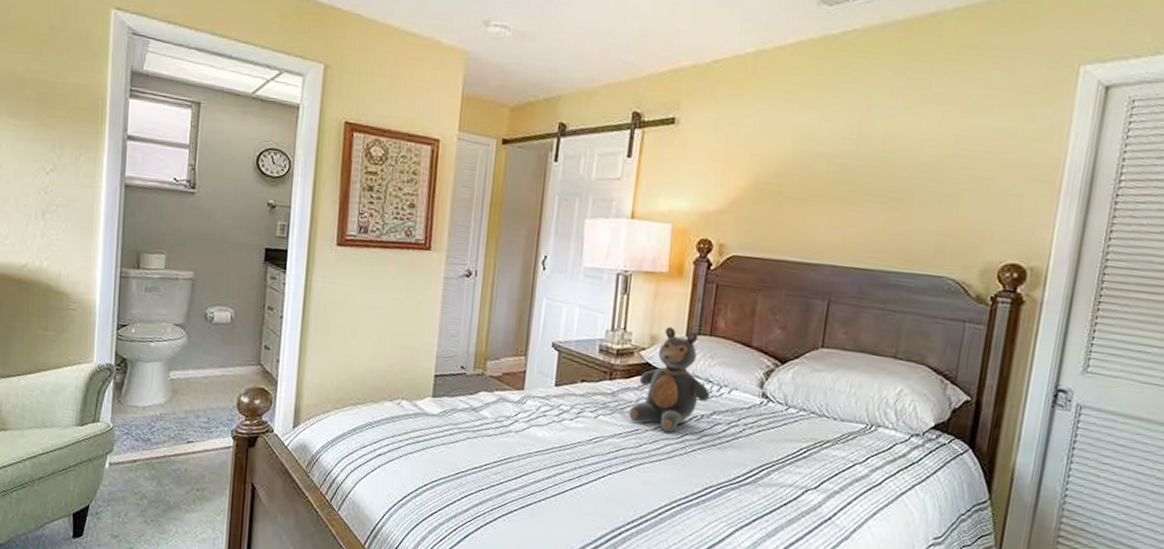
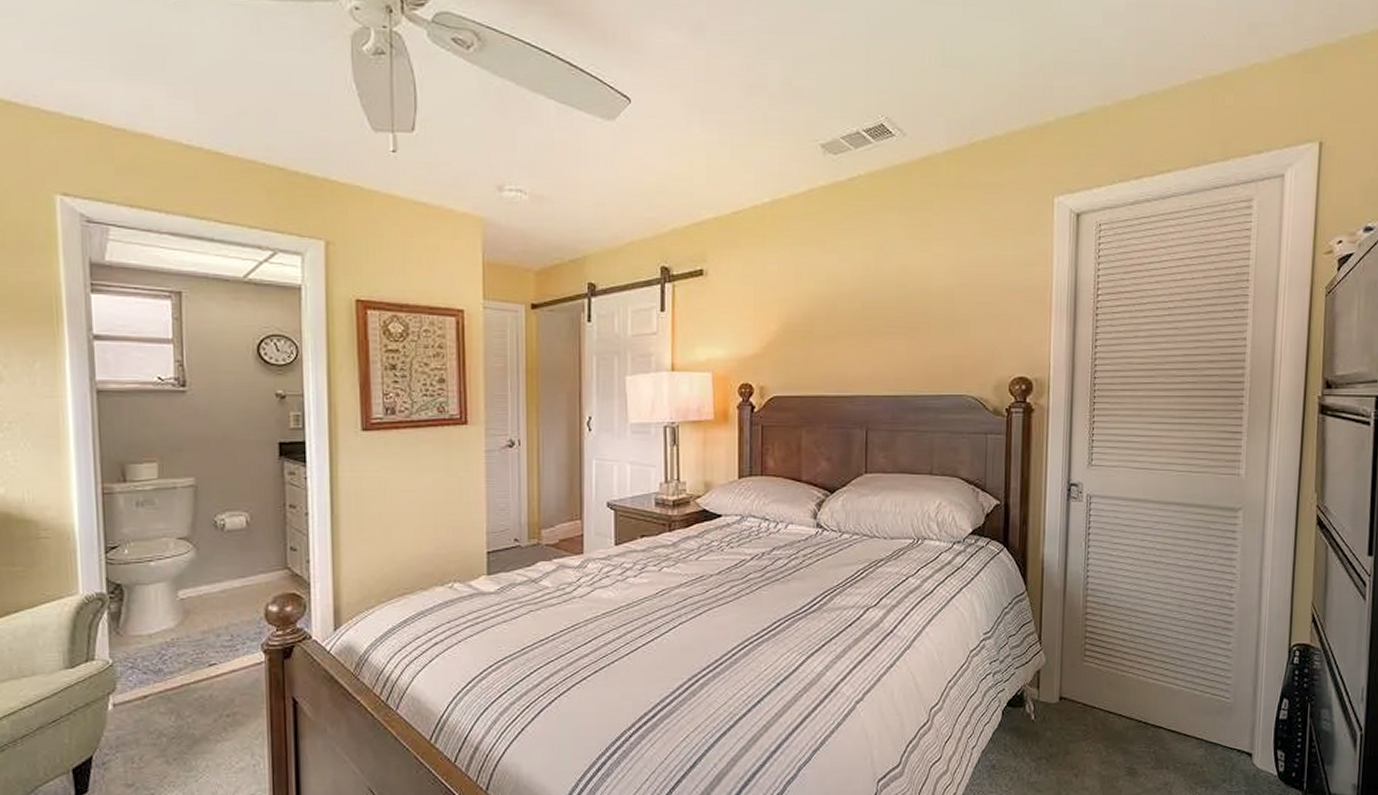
teddy bear: present [628,326,710,433] -> none [692,471,768,574]

